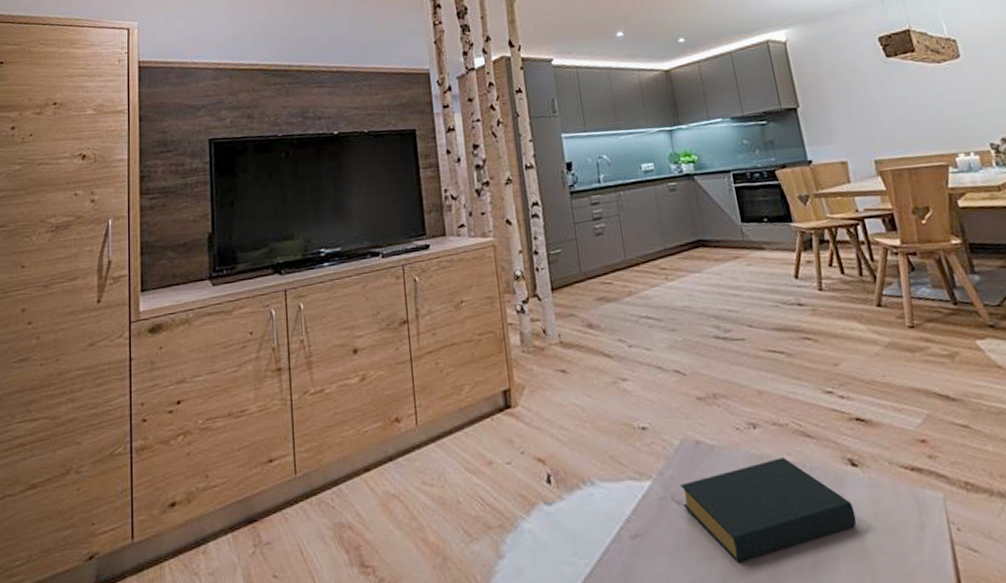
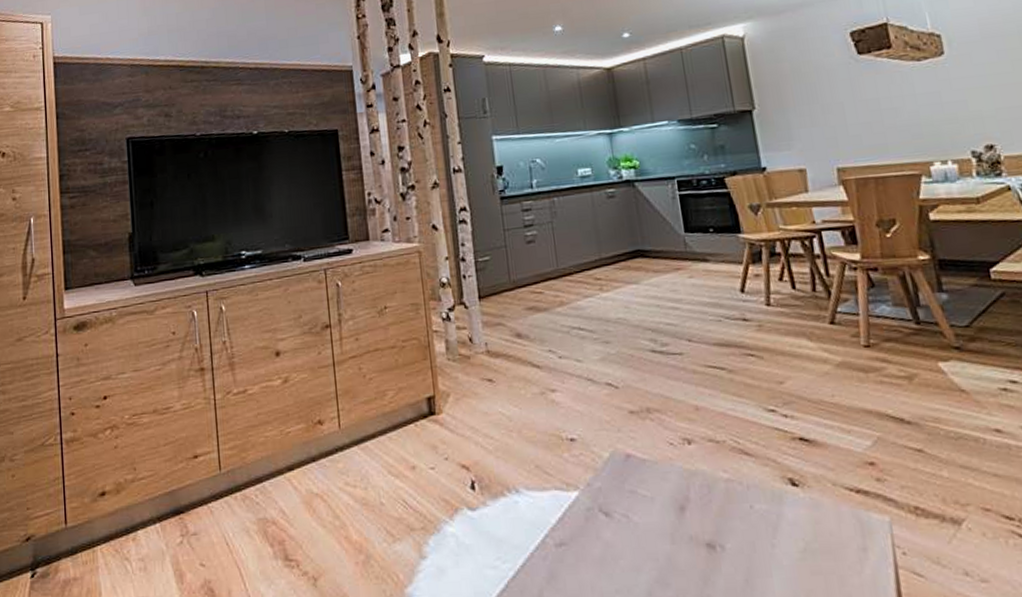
hardback book: present [680,457,857,563] -> none [609,474,794,575]

